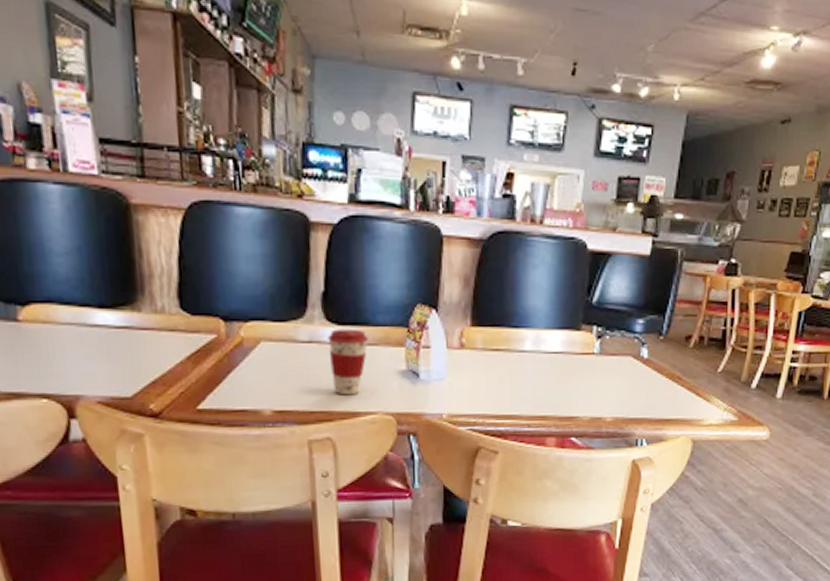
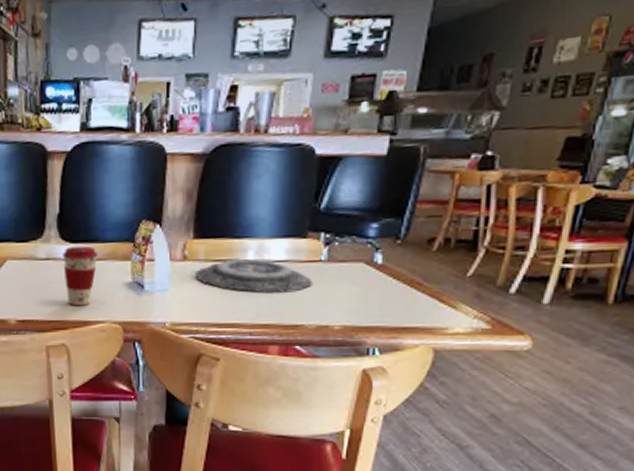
plate: none [473,348,587,385] -> present [196,258,313,293]

